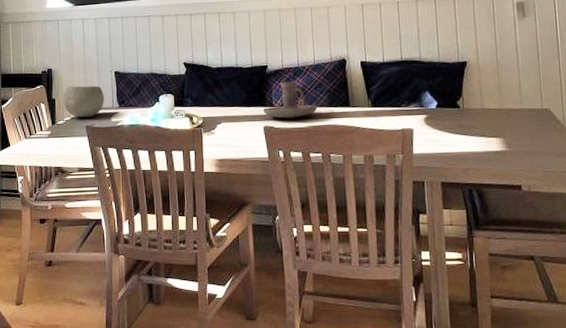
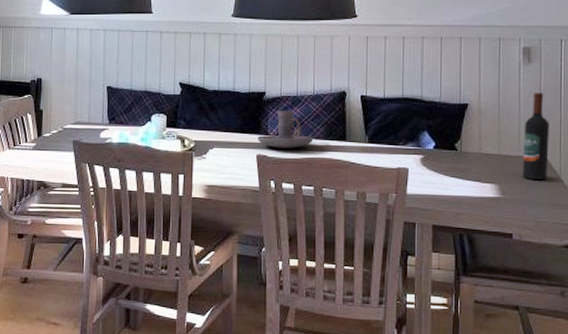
bowl: present [62,85,104,118] -> none [50,98,94,132]
wine bottle: none [524,45,551,131] -> present [522,93,549,180]

